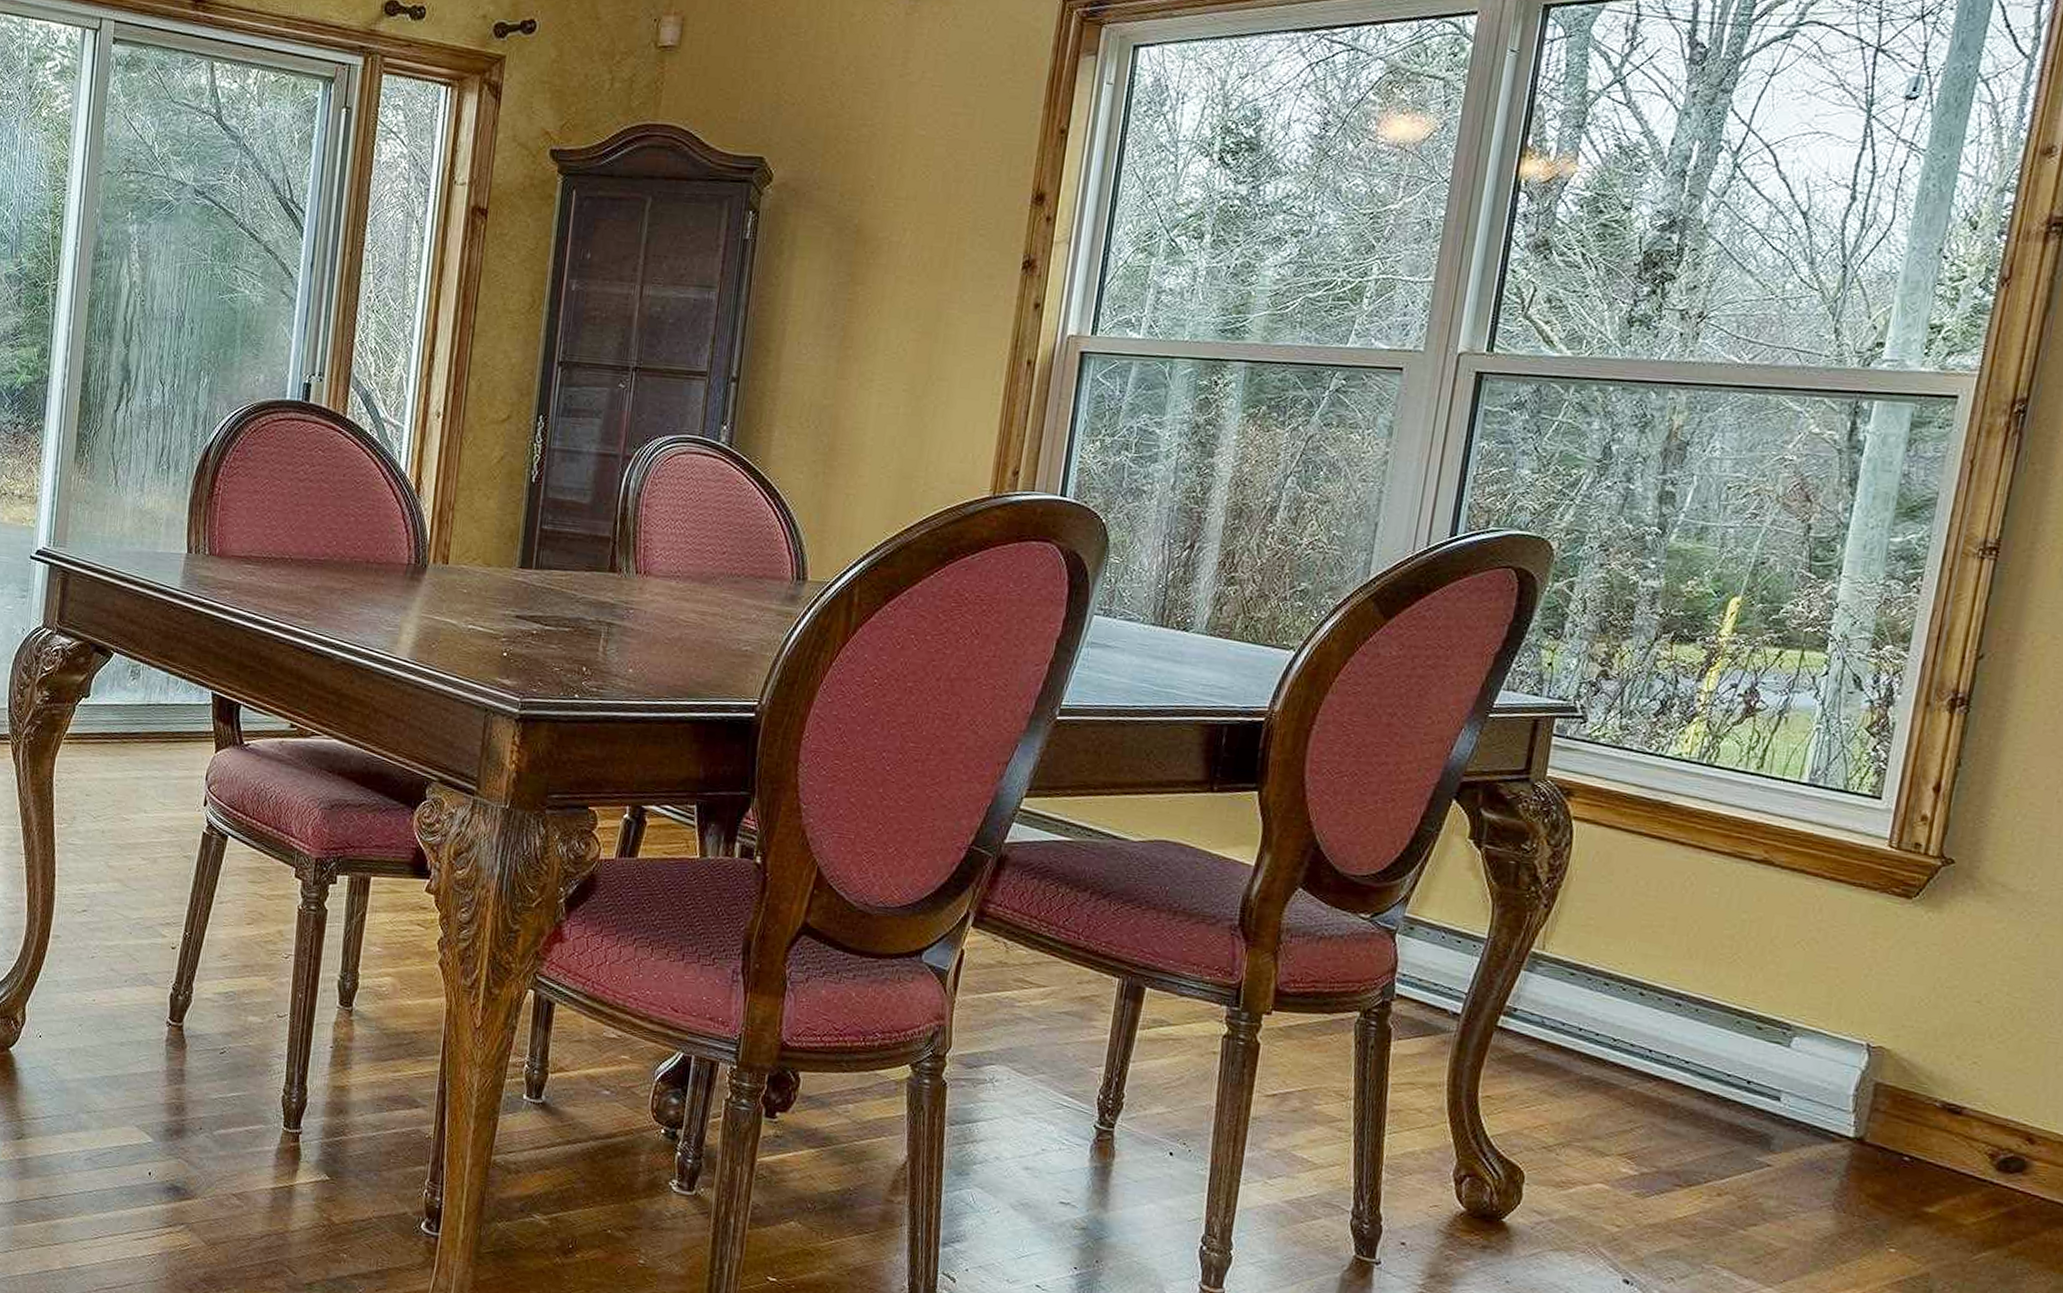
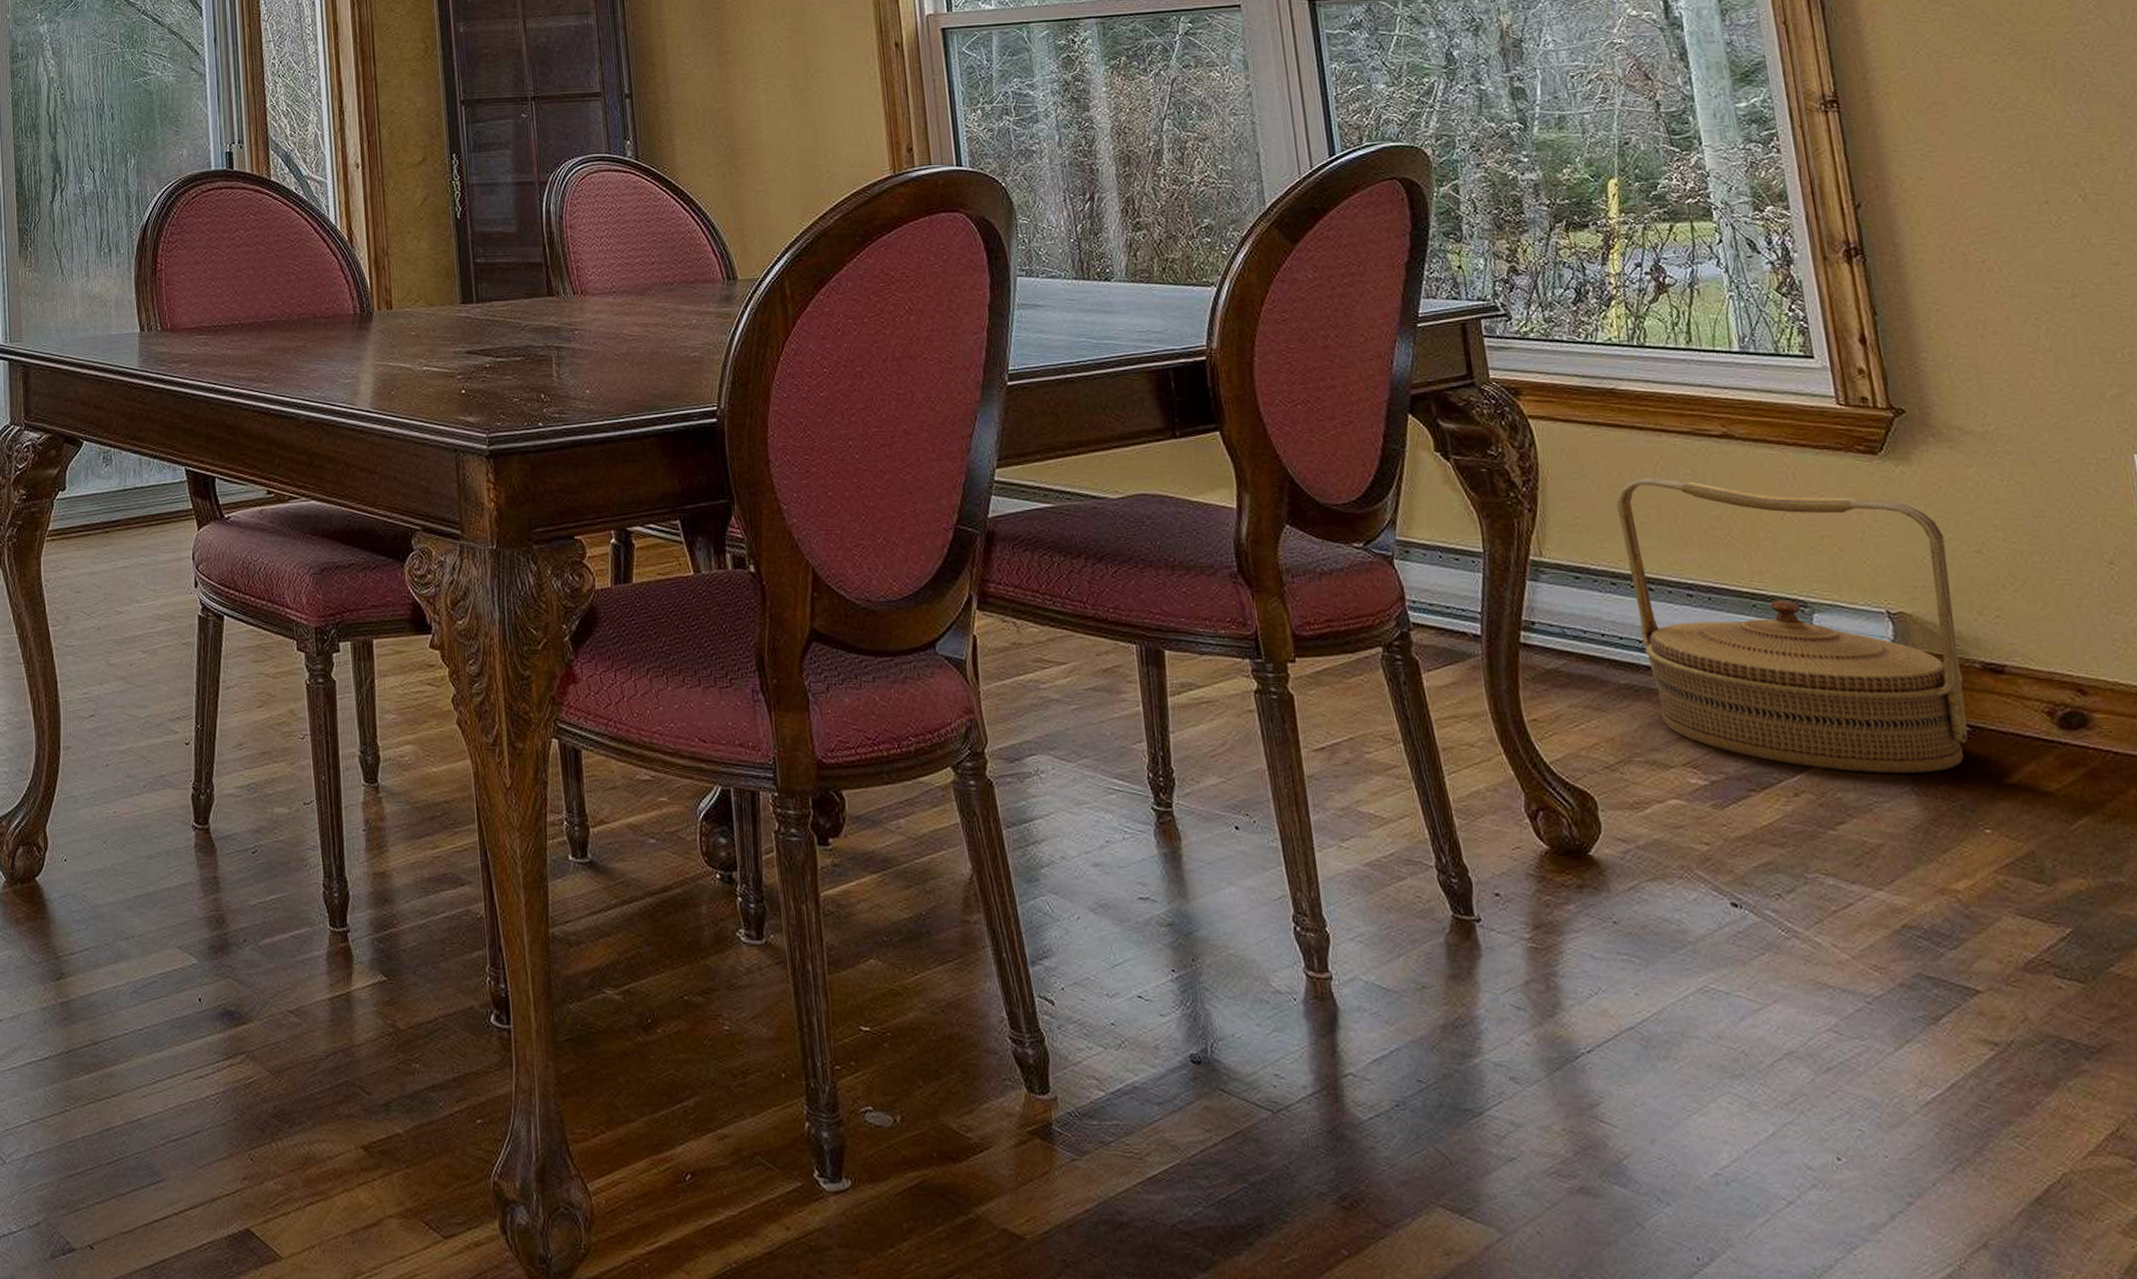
woven basket: none [1612,890,1950,1193] -> present [1616,477,1968,774]

